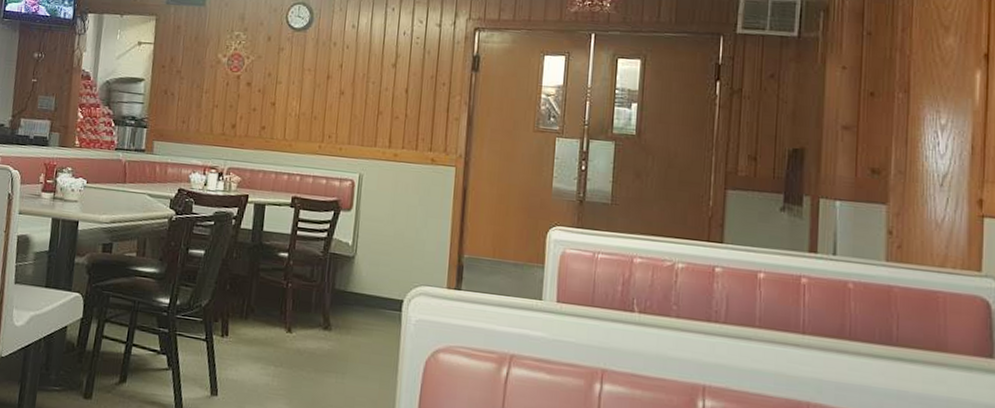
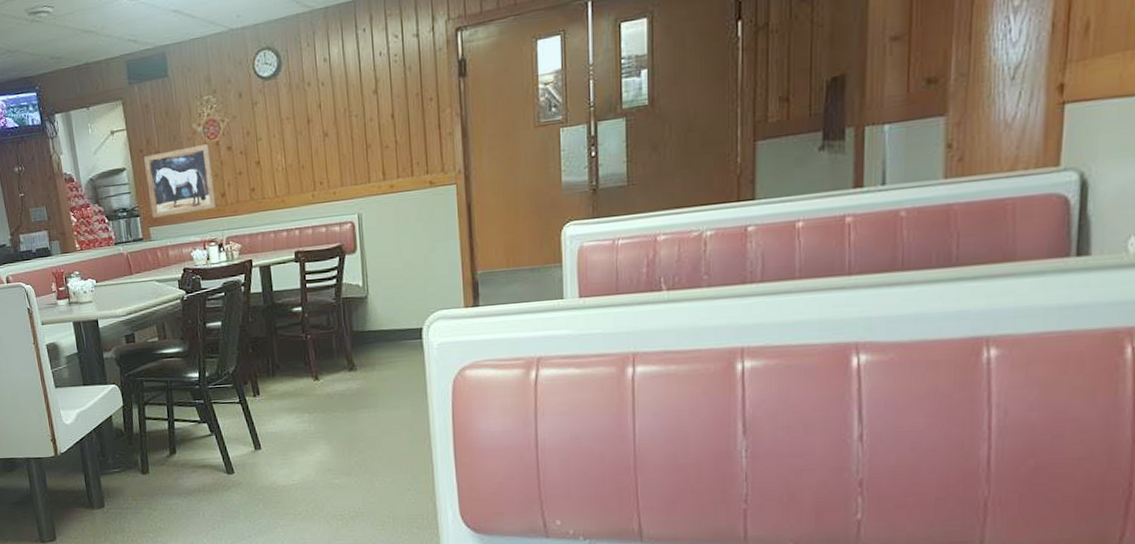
wall art: none [159,72,230,138] -> present [143,144,218,218]

